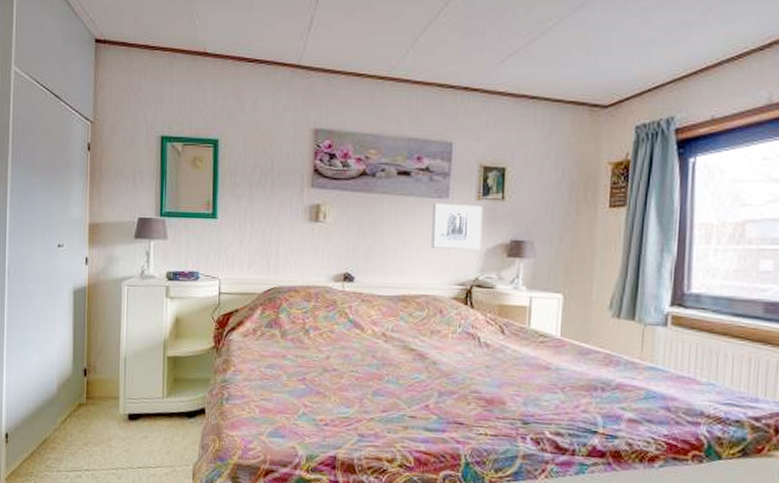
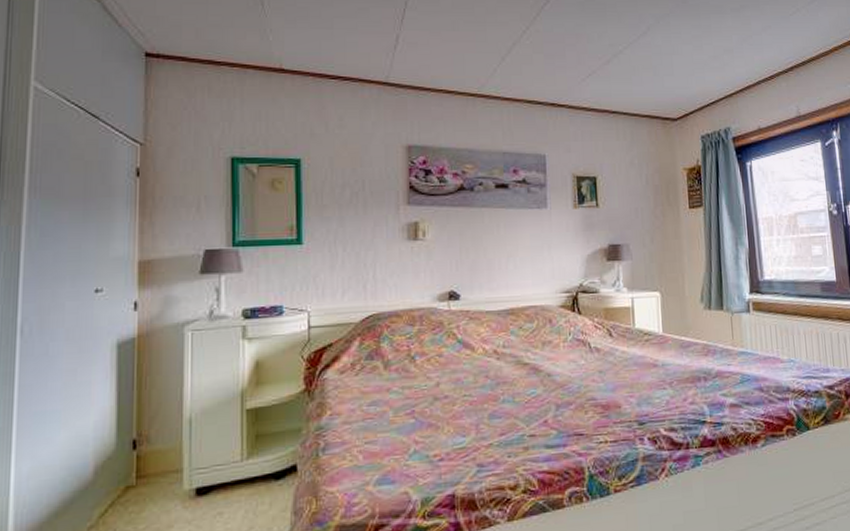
wall art: present [431,203,483,250] -> none [533,213,582,258]

